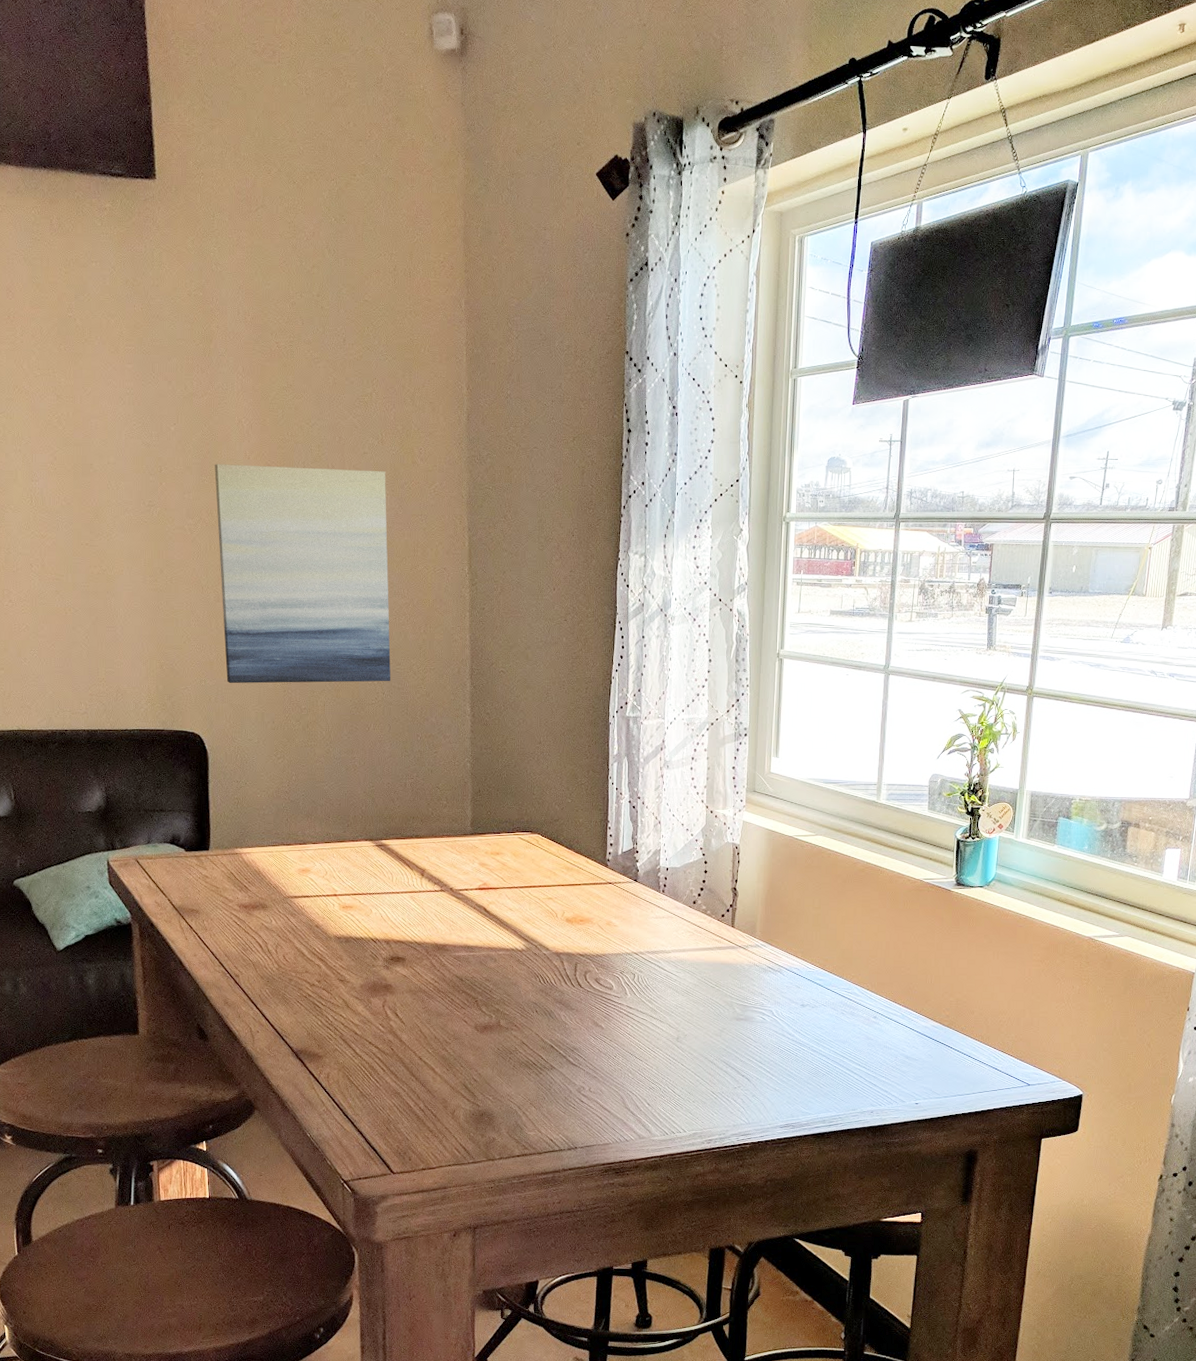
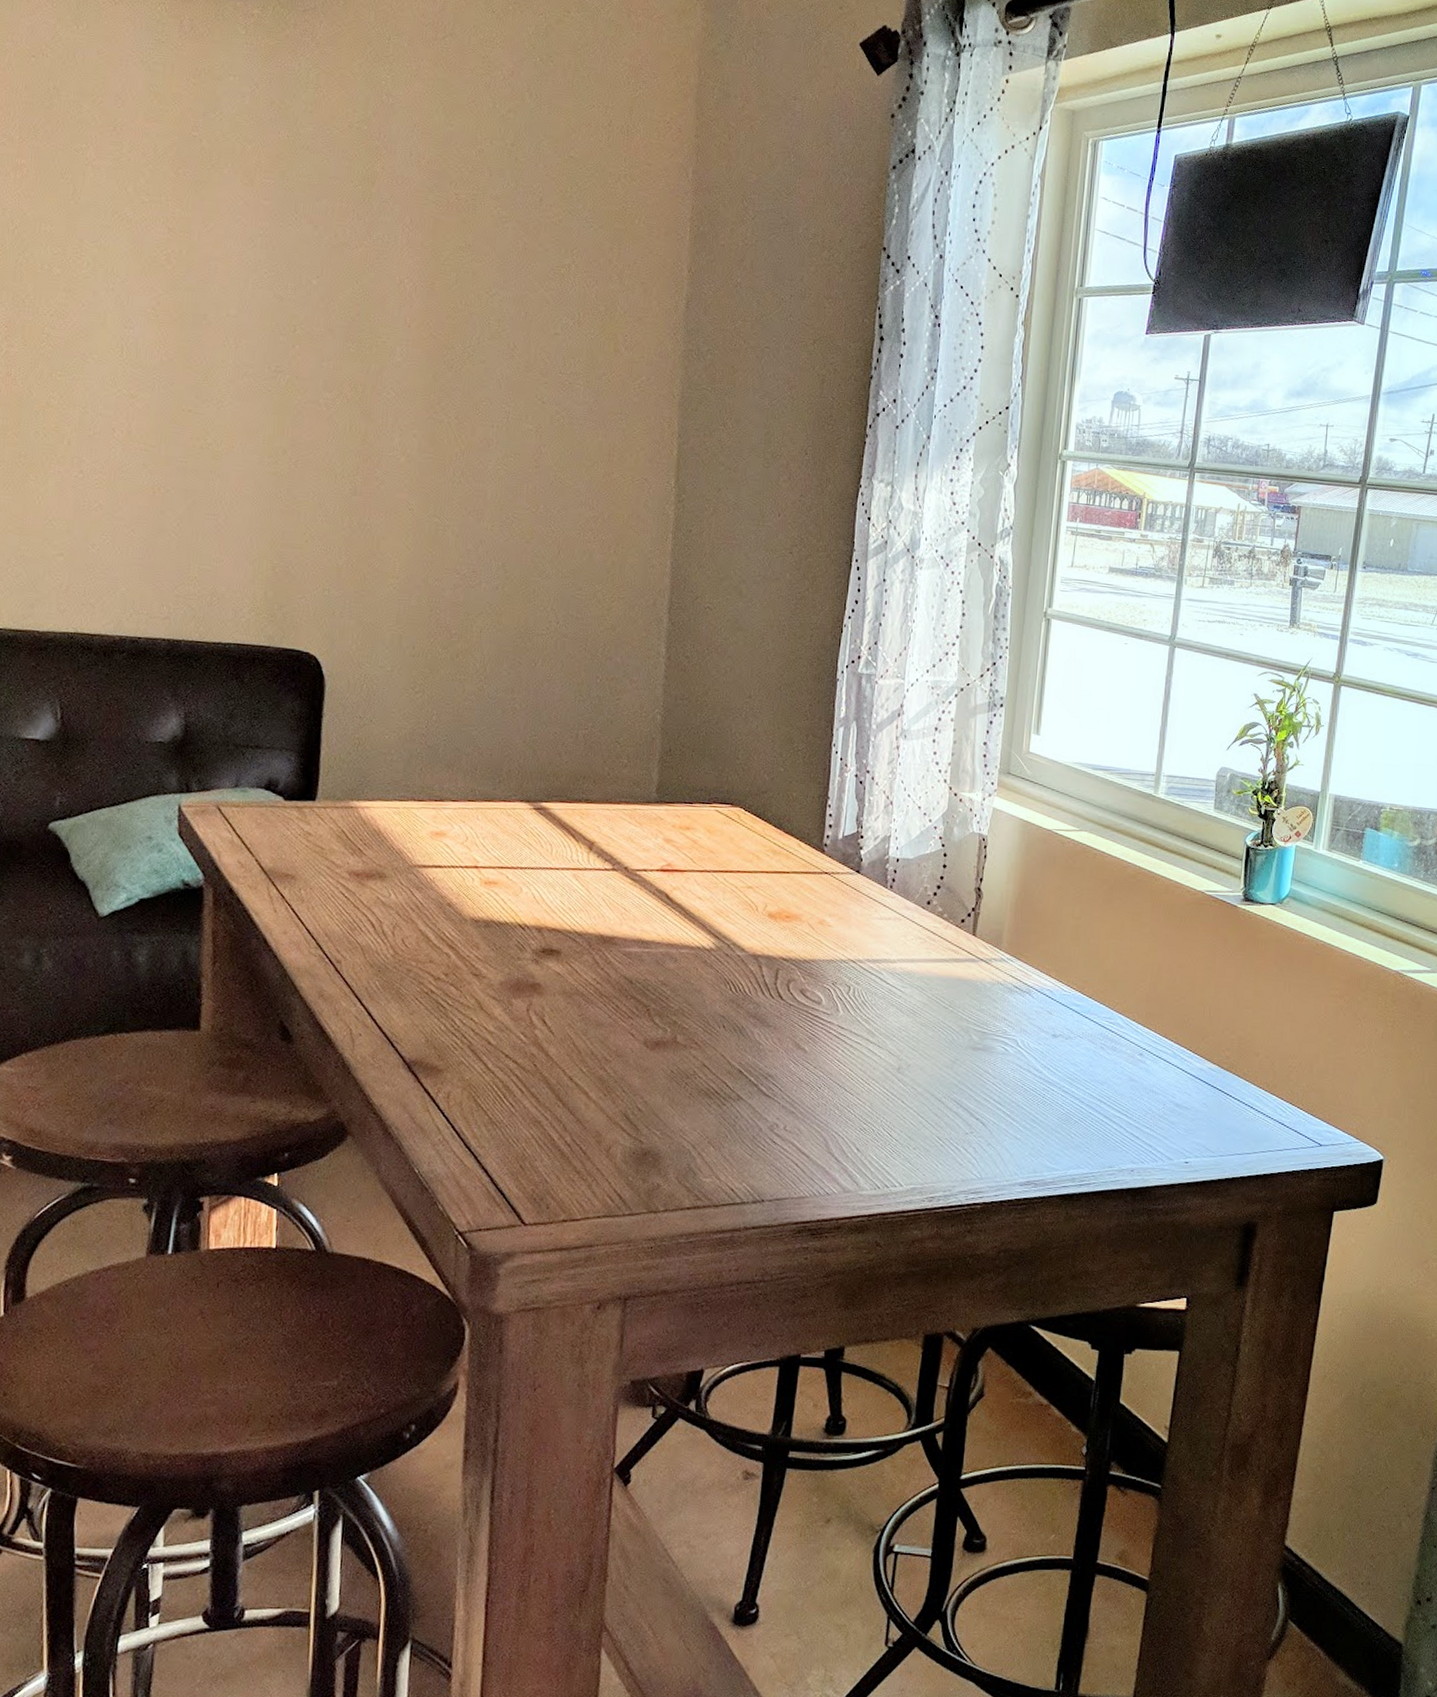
wall art: present [214,464,391,684] -> none [357,329,581,610]

